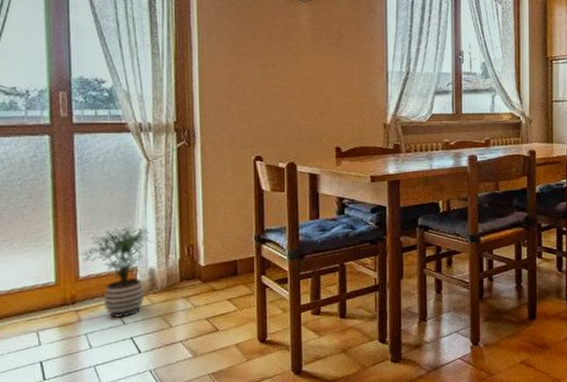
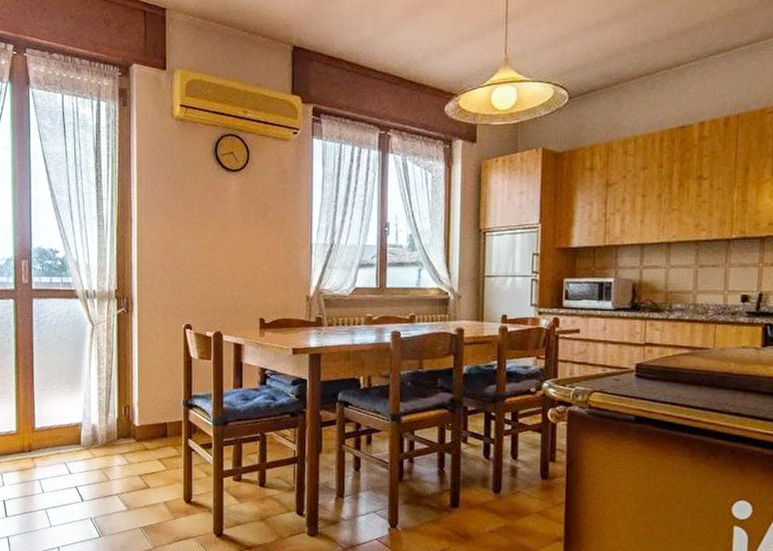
potted plant: present [81,226,153,318] -> none [37,385,96,468]

